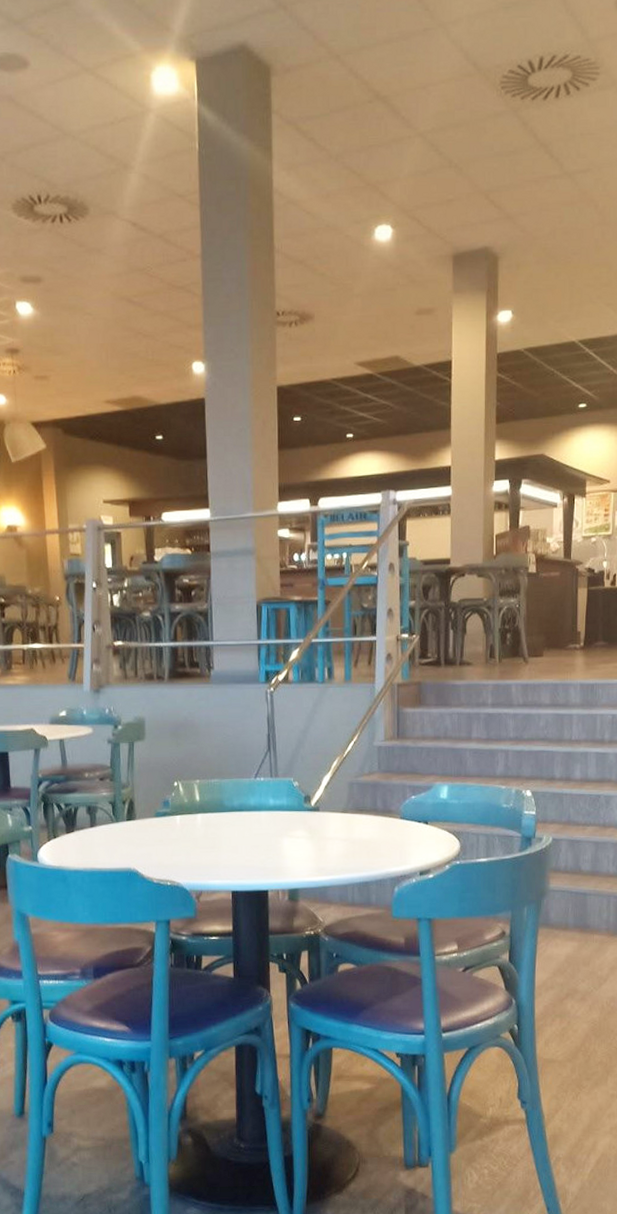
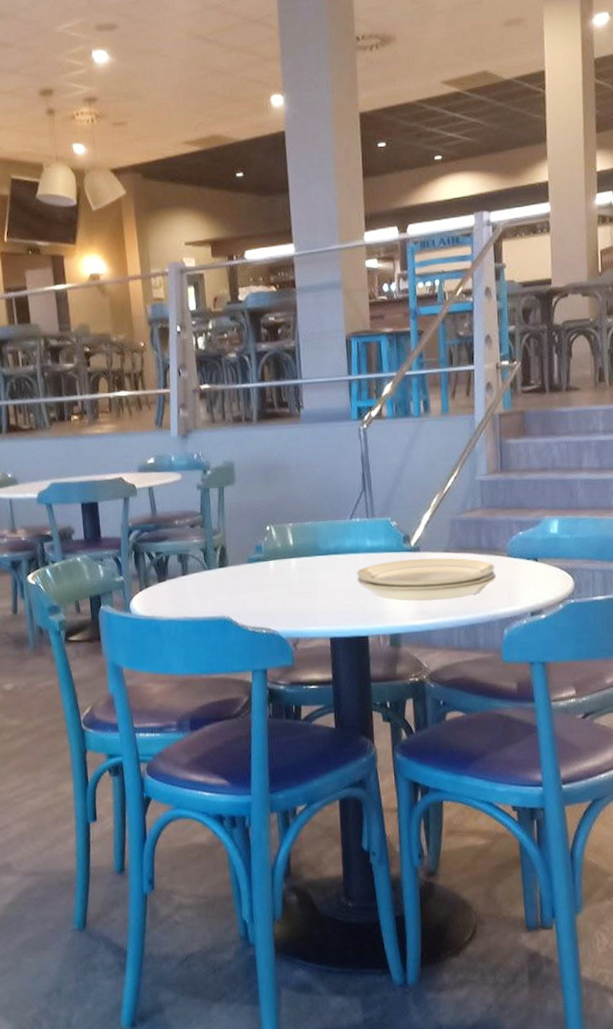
plate: none [259,818,390,859] -> present [357,557,497,602]

